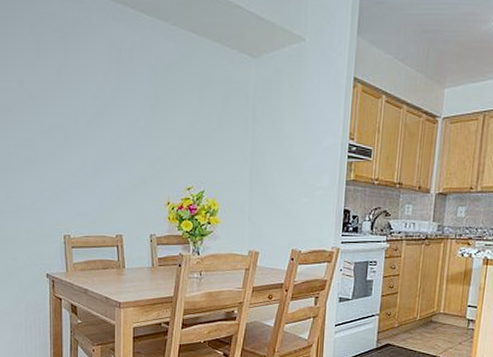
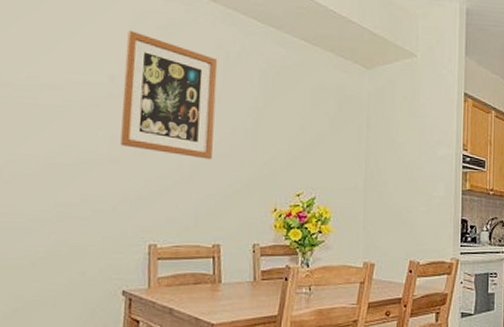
wall art: none [30,34,111,158] -> present [120,30,218,160]

